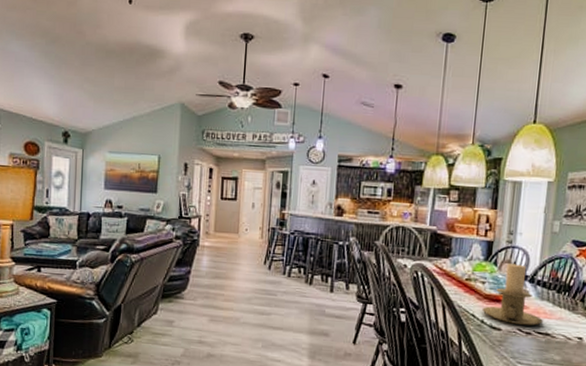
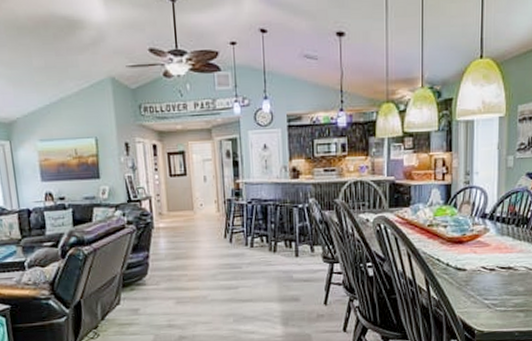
candle holder: present [482,263,544,326] -> none [446,203,506,263]

